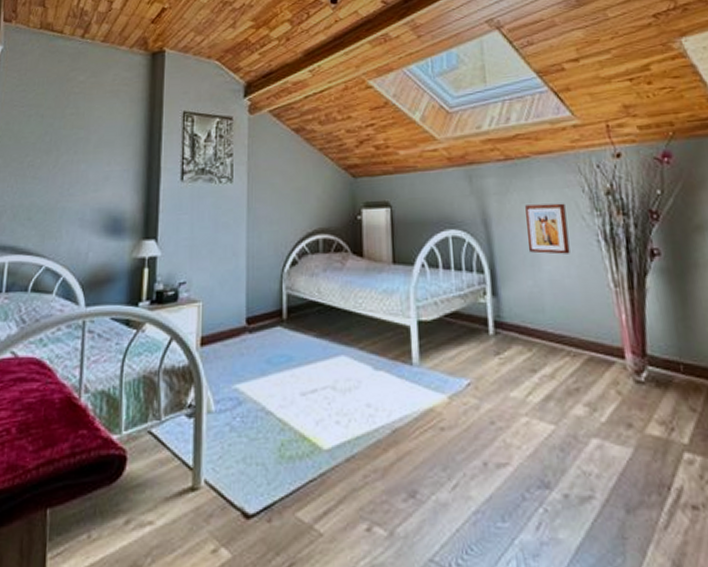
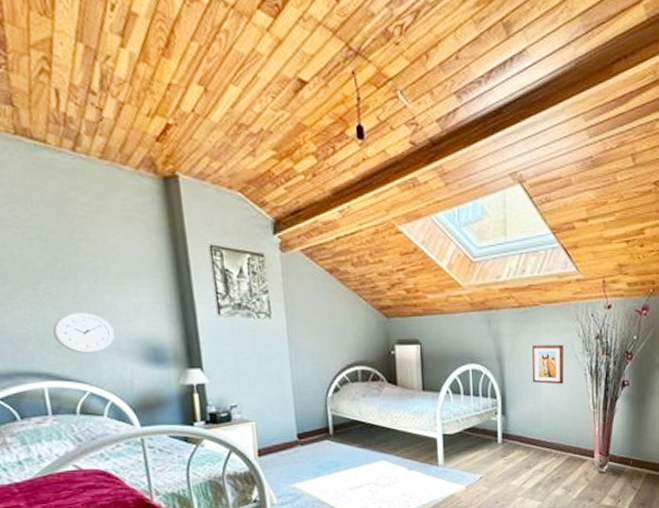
wall clock: none [27,183,81,225] -> present [53,313,115,354]

